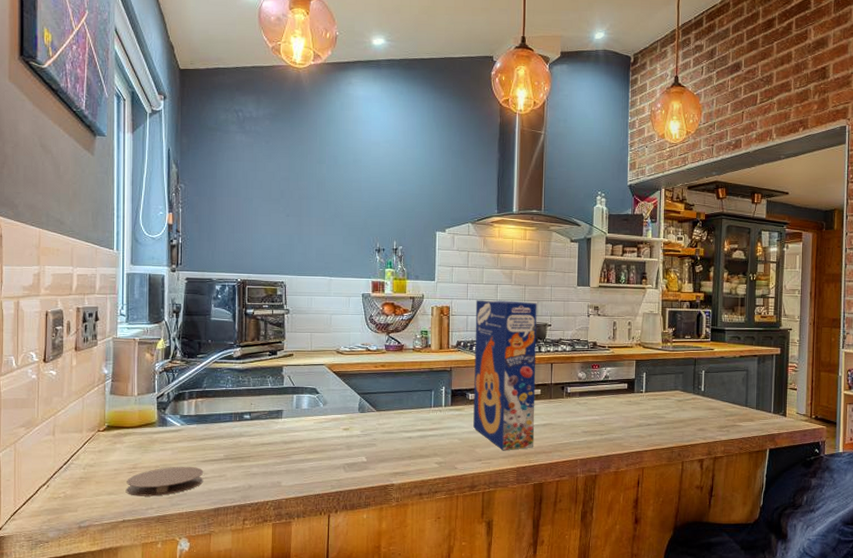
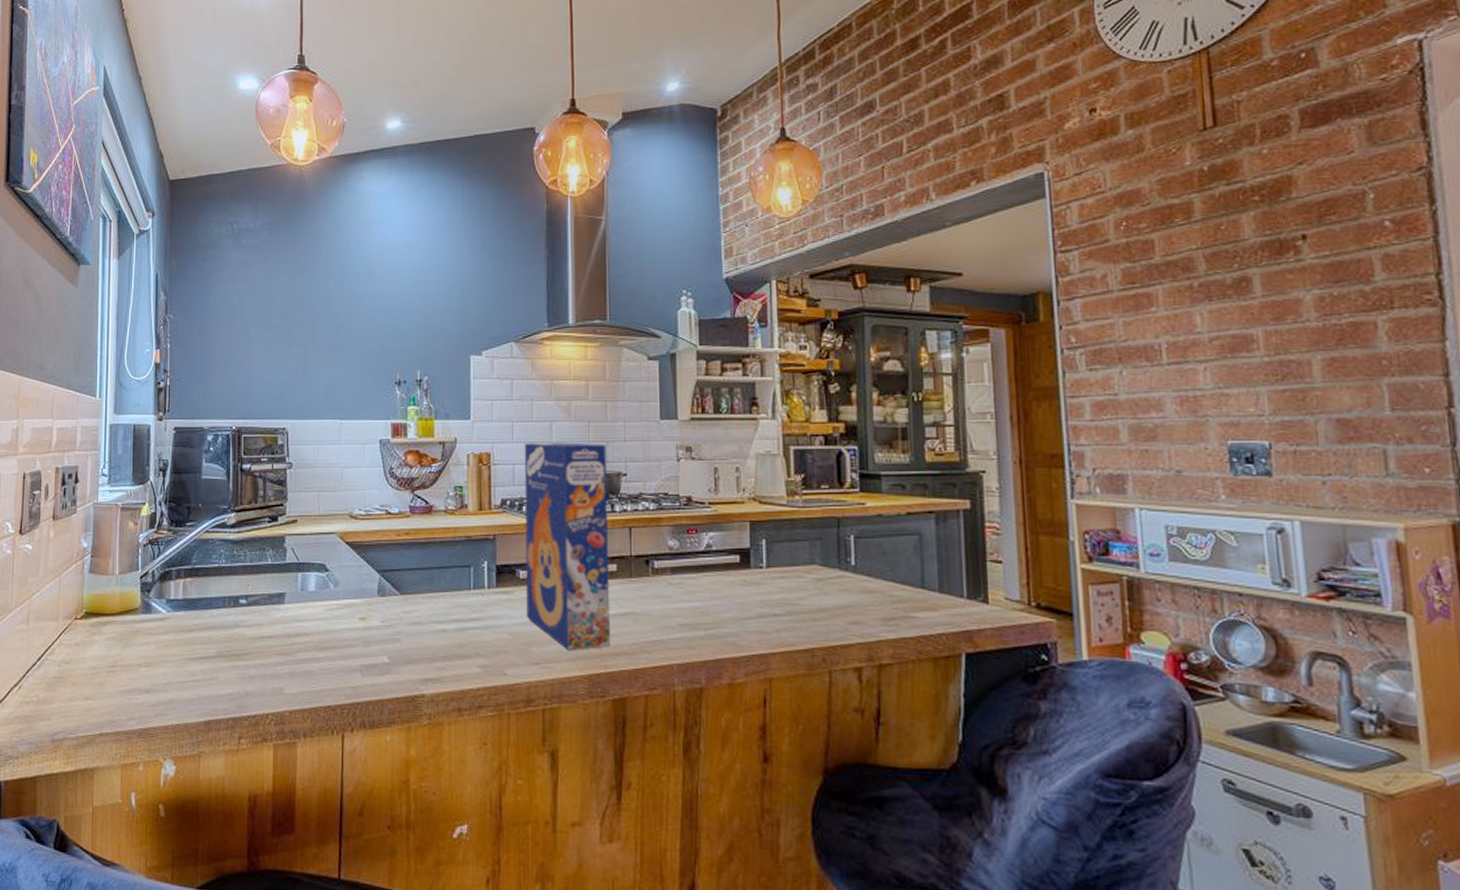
coaster: present [125,466,204,497] -> none [104,664,193,704]

